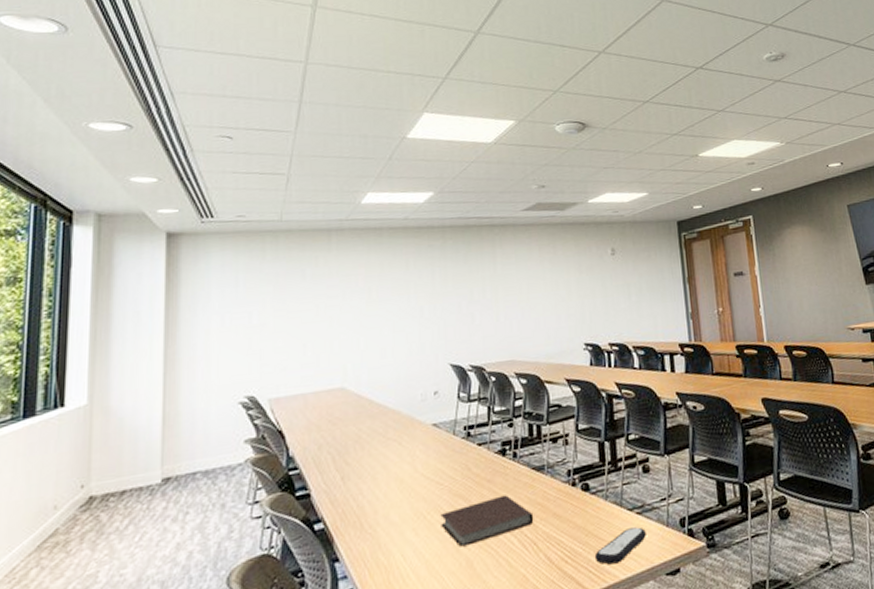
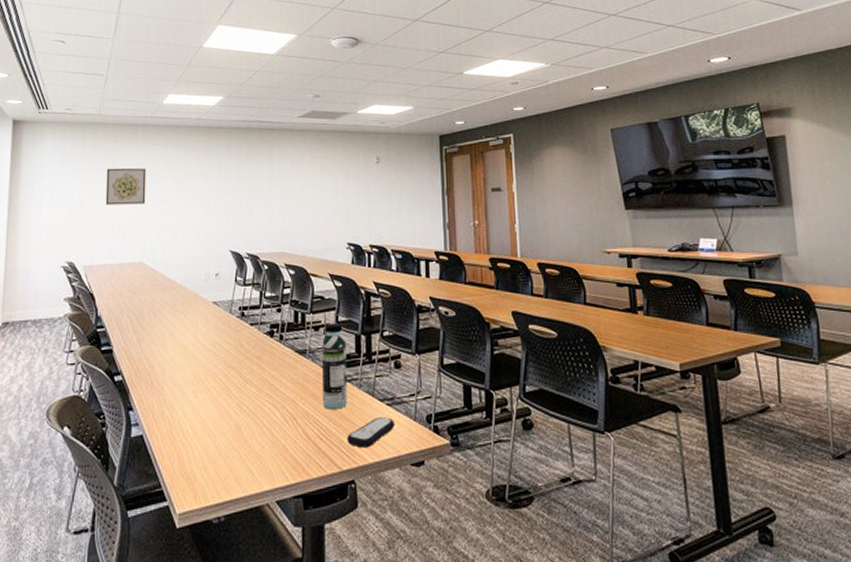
wall art: none [293,279,345,326] -> present [105,168,146,205]
notebook: present [440,495,534,547] -> none [216,372,295,413]
water bottle: none [561,431,593,528] -> present [322,323,347,409]

